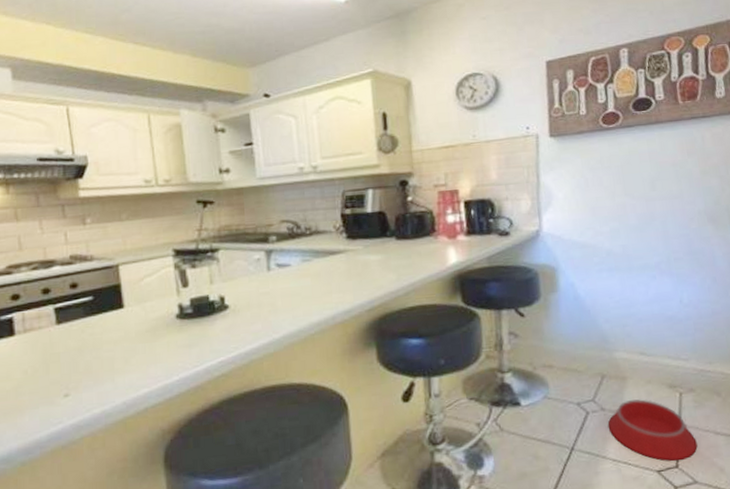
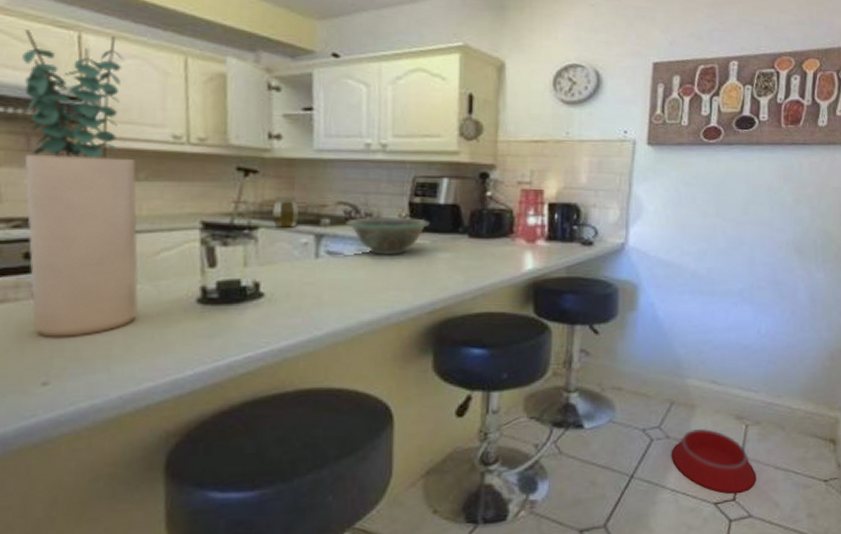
vase: none [27,104,132,357] -> present [22,29,140,337]
jar: none [229,220,251,248] -> present [272,196,300,228]
decorative bowl: none [290,227,362,264] -> present [346,216,431,255]

